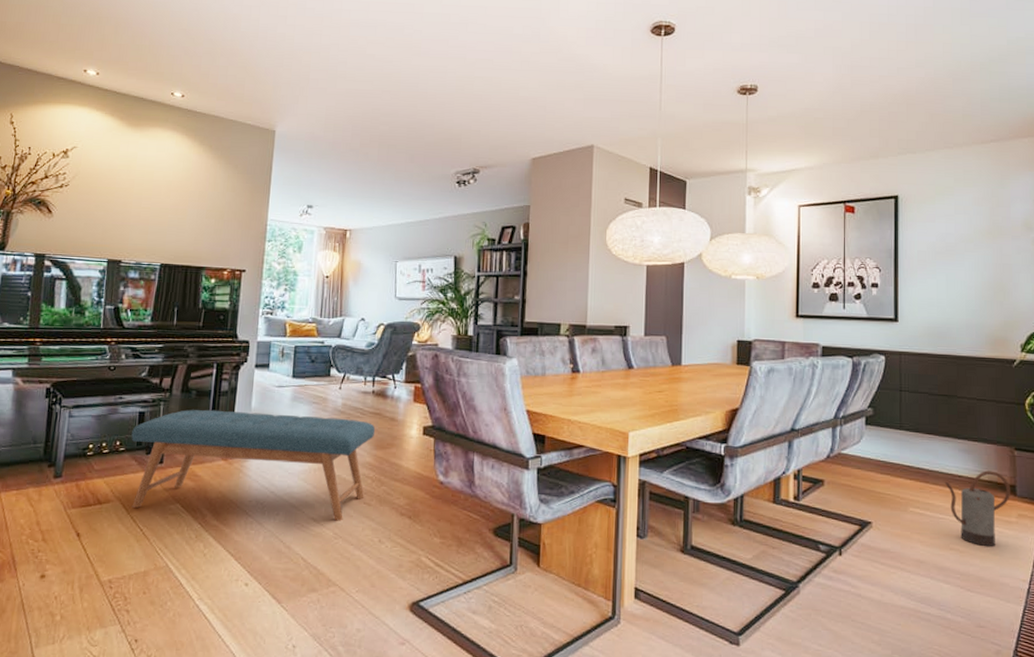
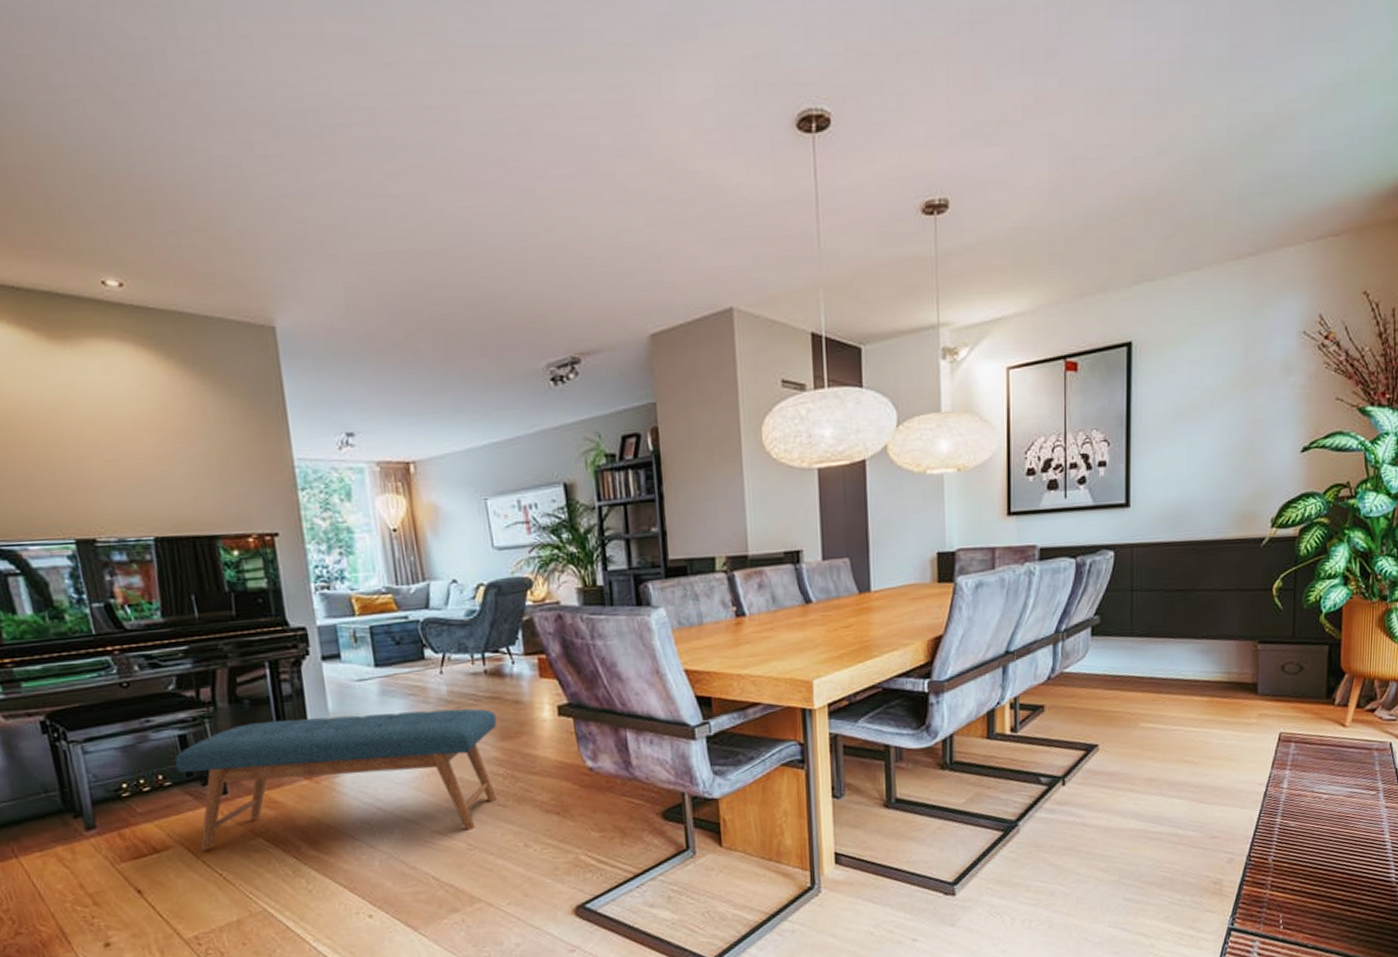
watering can: present [944,470,1011,547] -> none [1179,670,1252,754]

